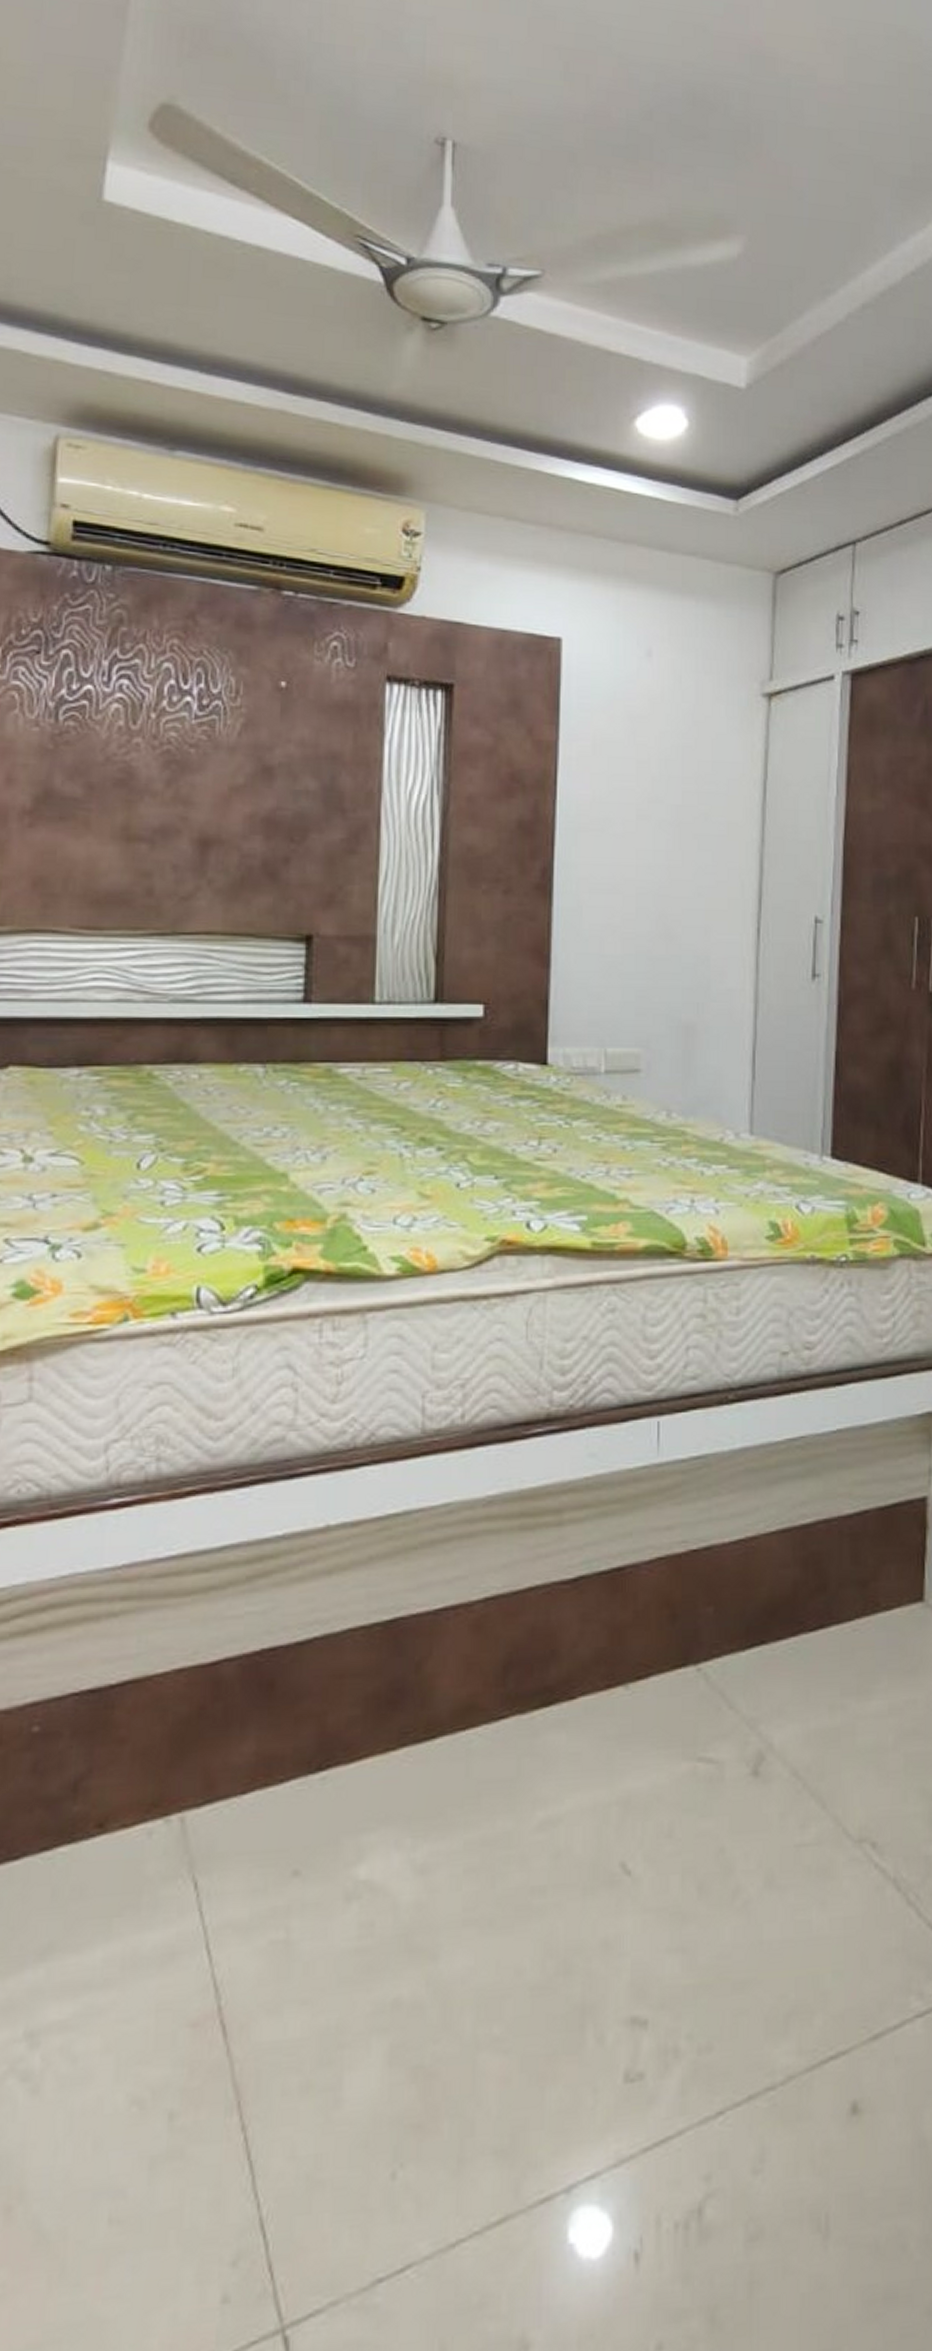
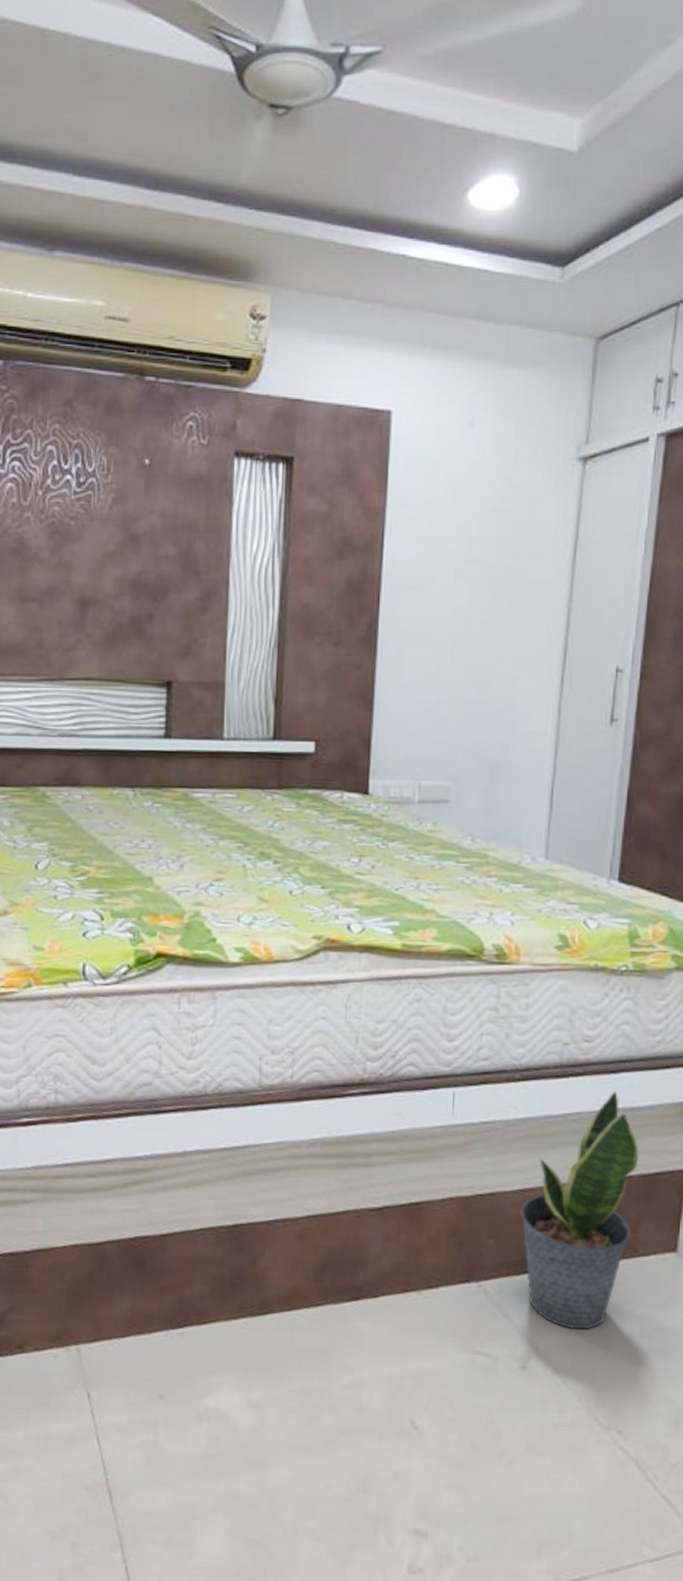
potted plant: none [742,1405,874,1714] -> present [520,1090,639,1330]

